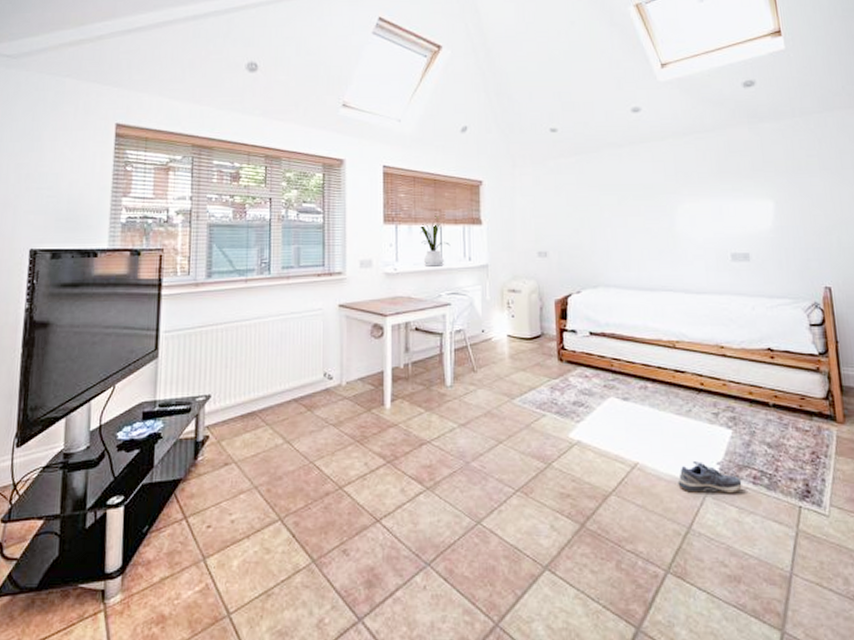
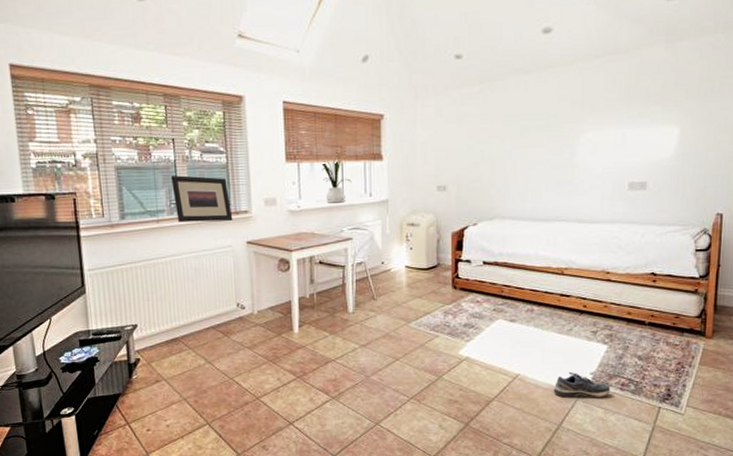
picture frame: none [265,234,326,283] -> present [171,175,233,223]

